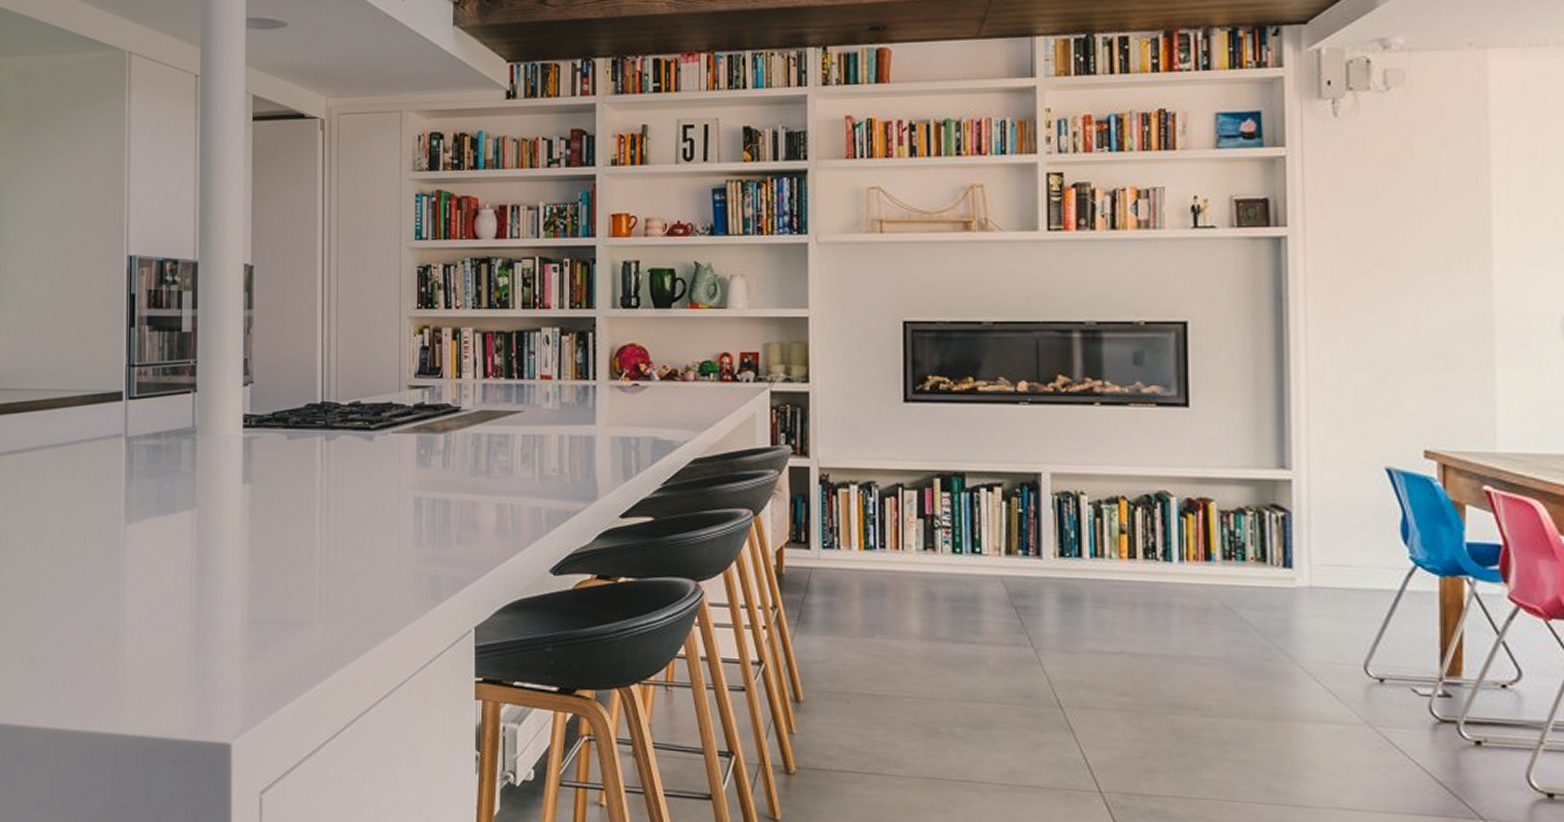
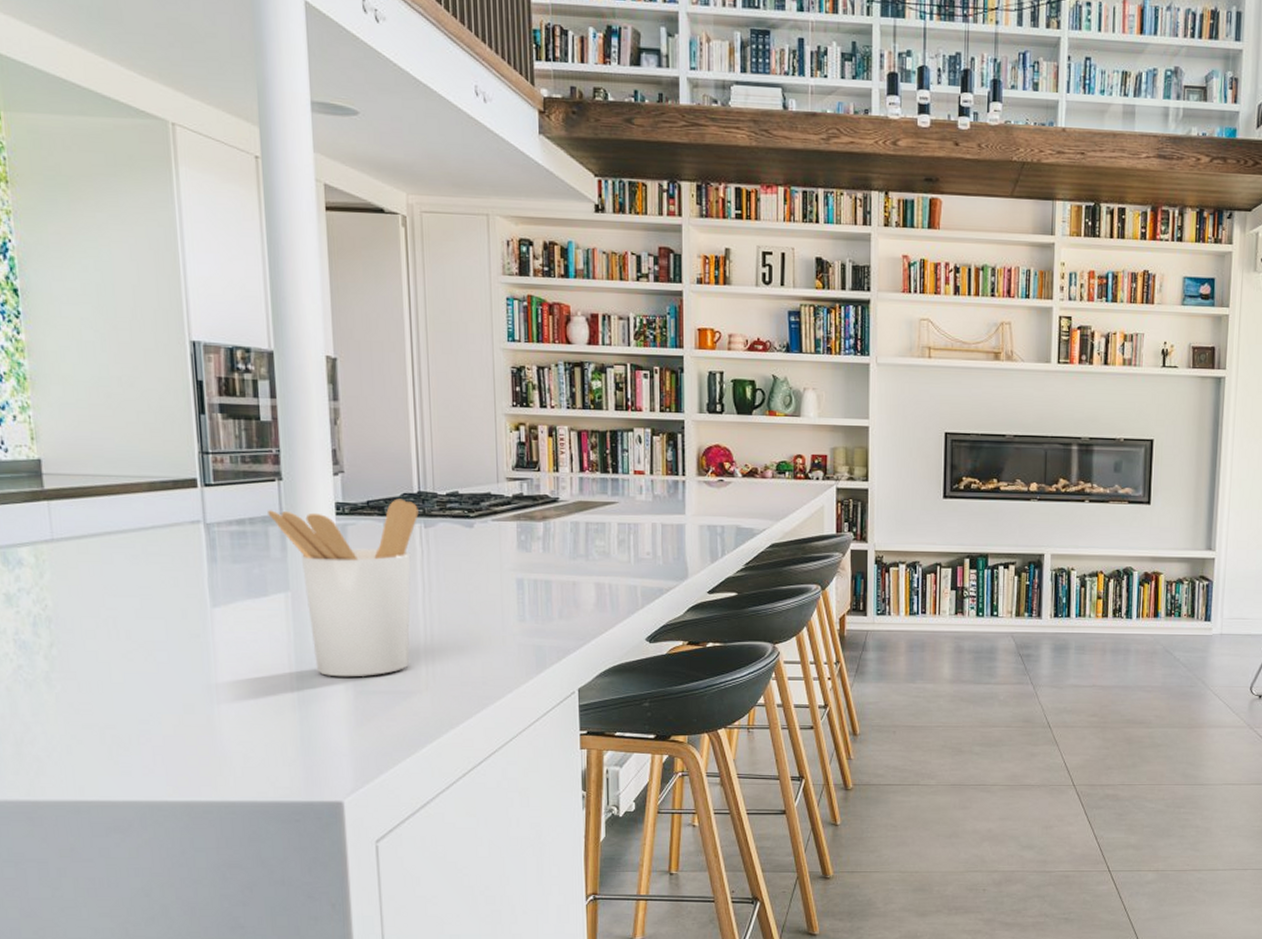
utensil holder: none [182,410,321,604] -> present [268,498,419,677]

